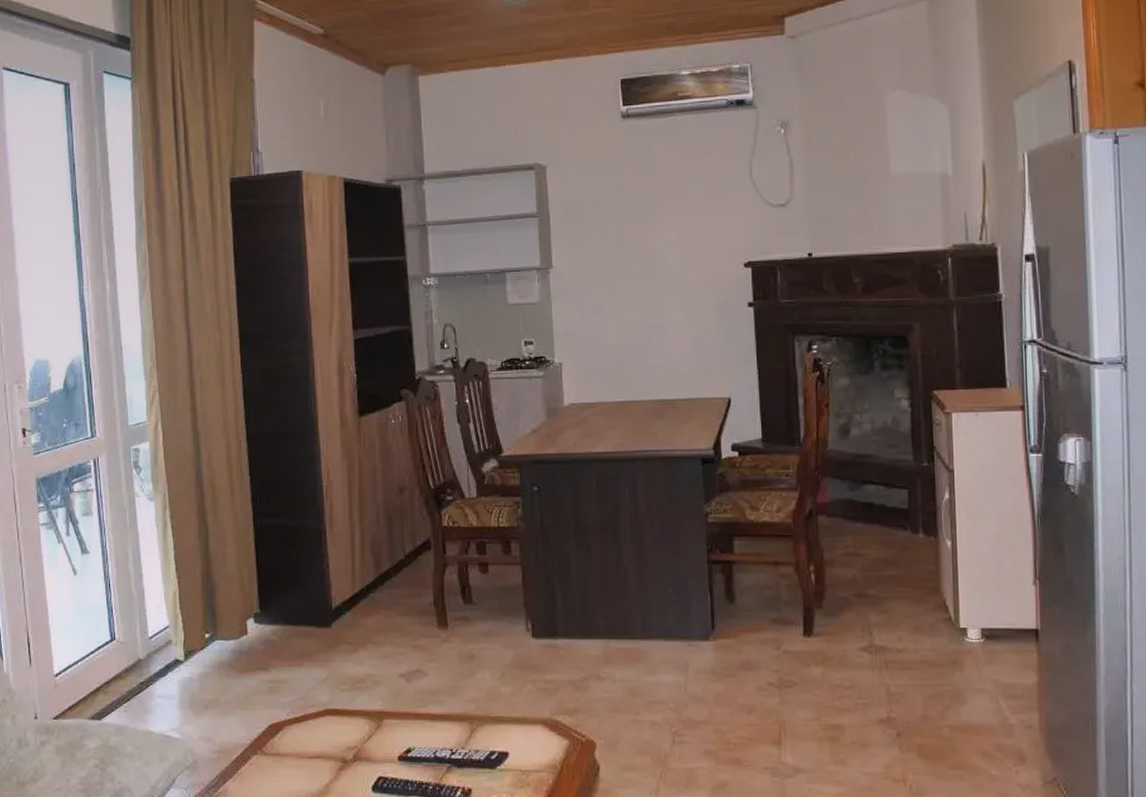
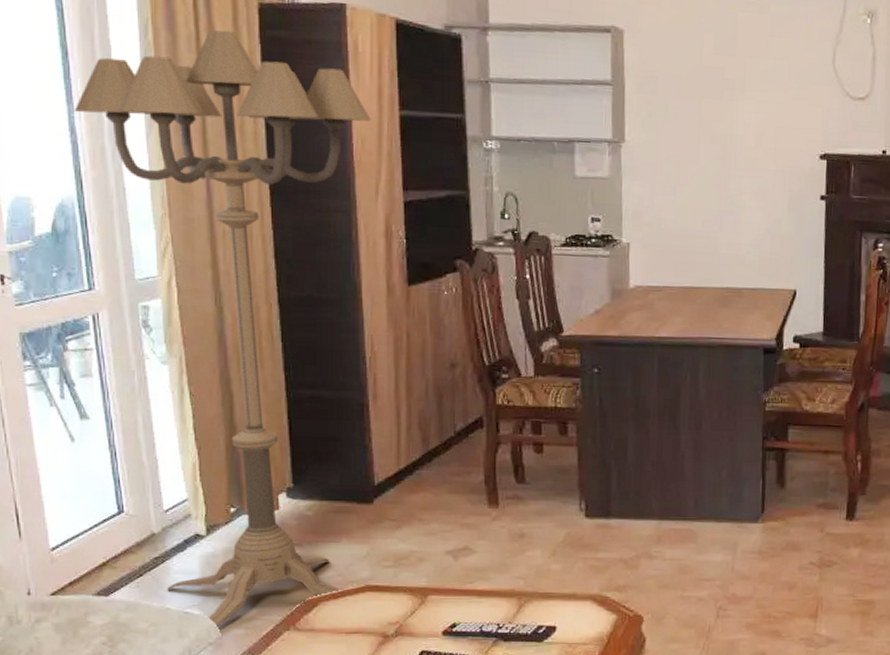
floor lamp: none [84,205,324,752] -> present [74,30,371,628]

